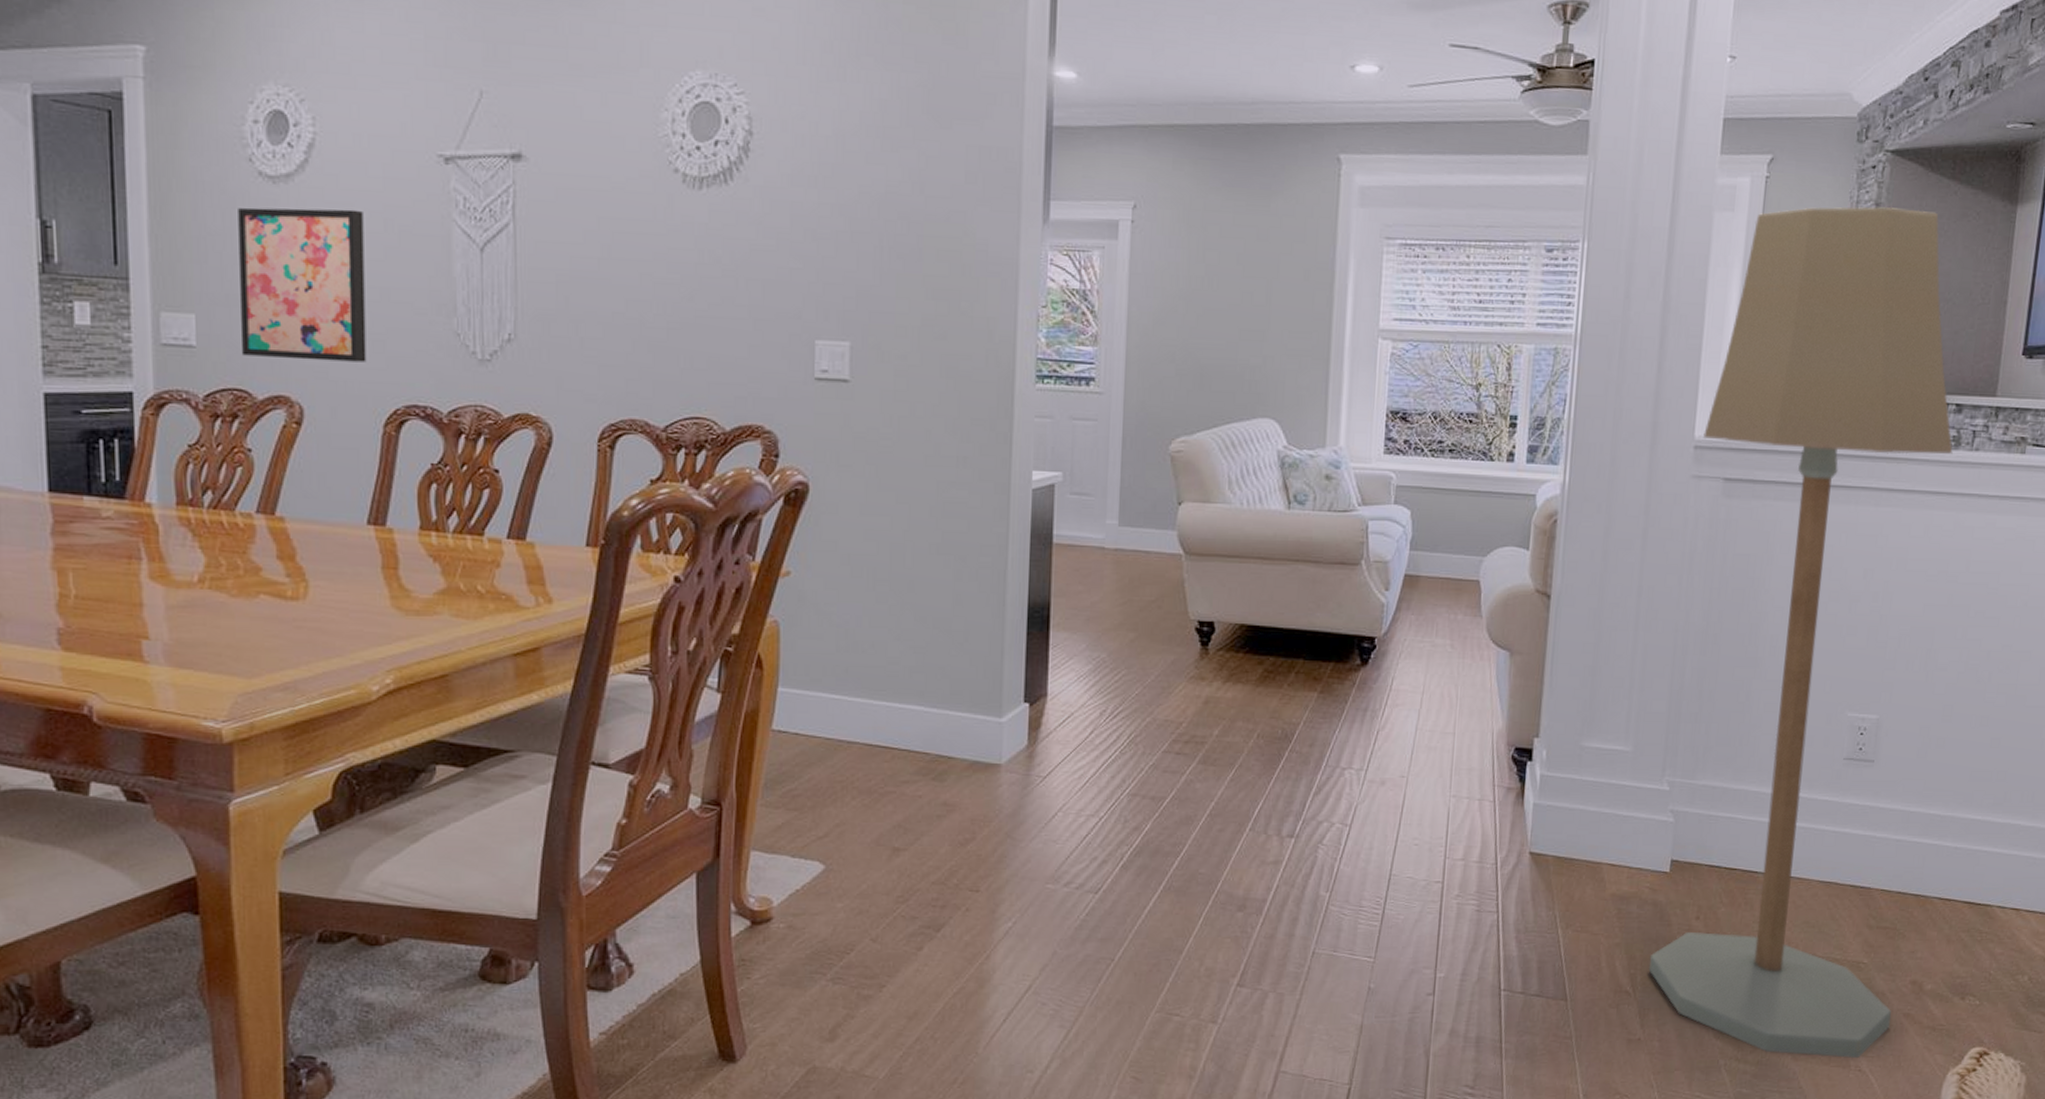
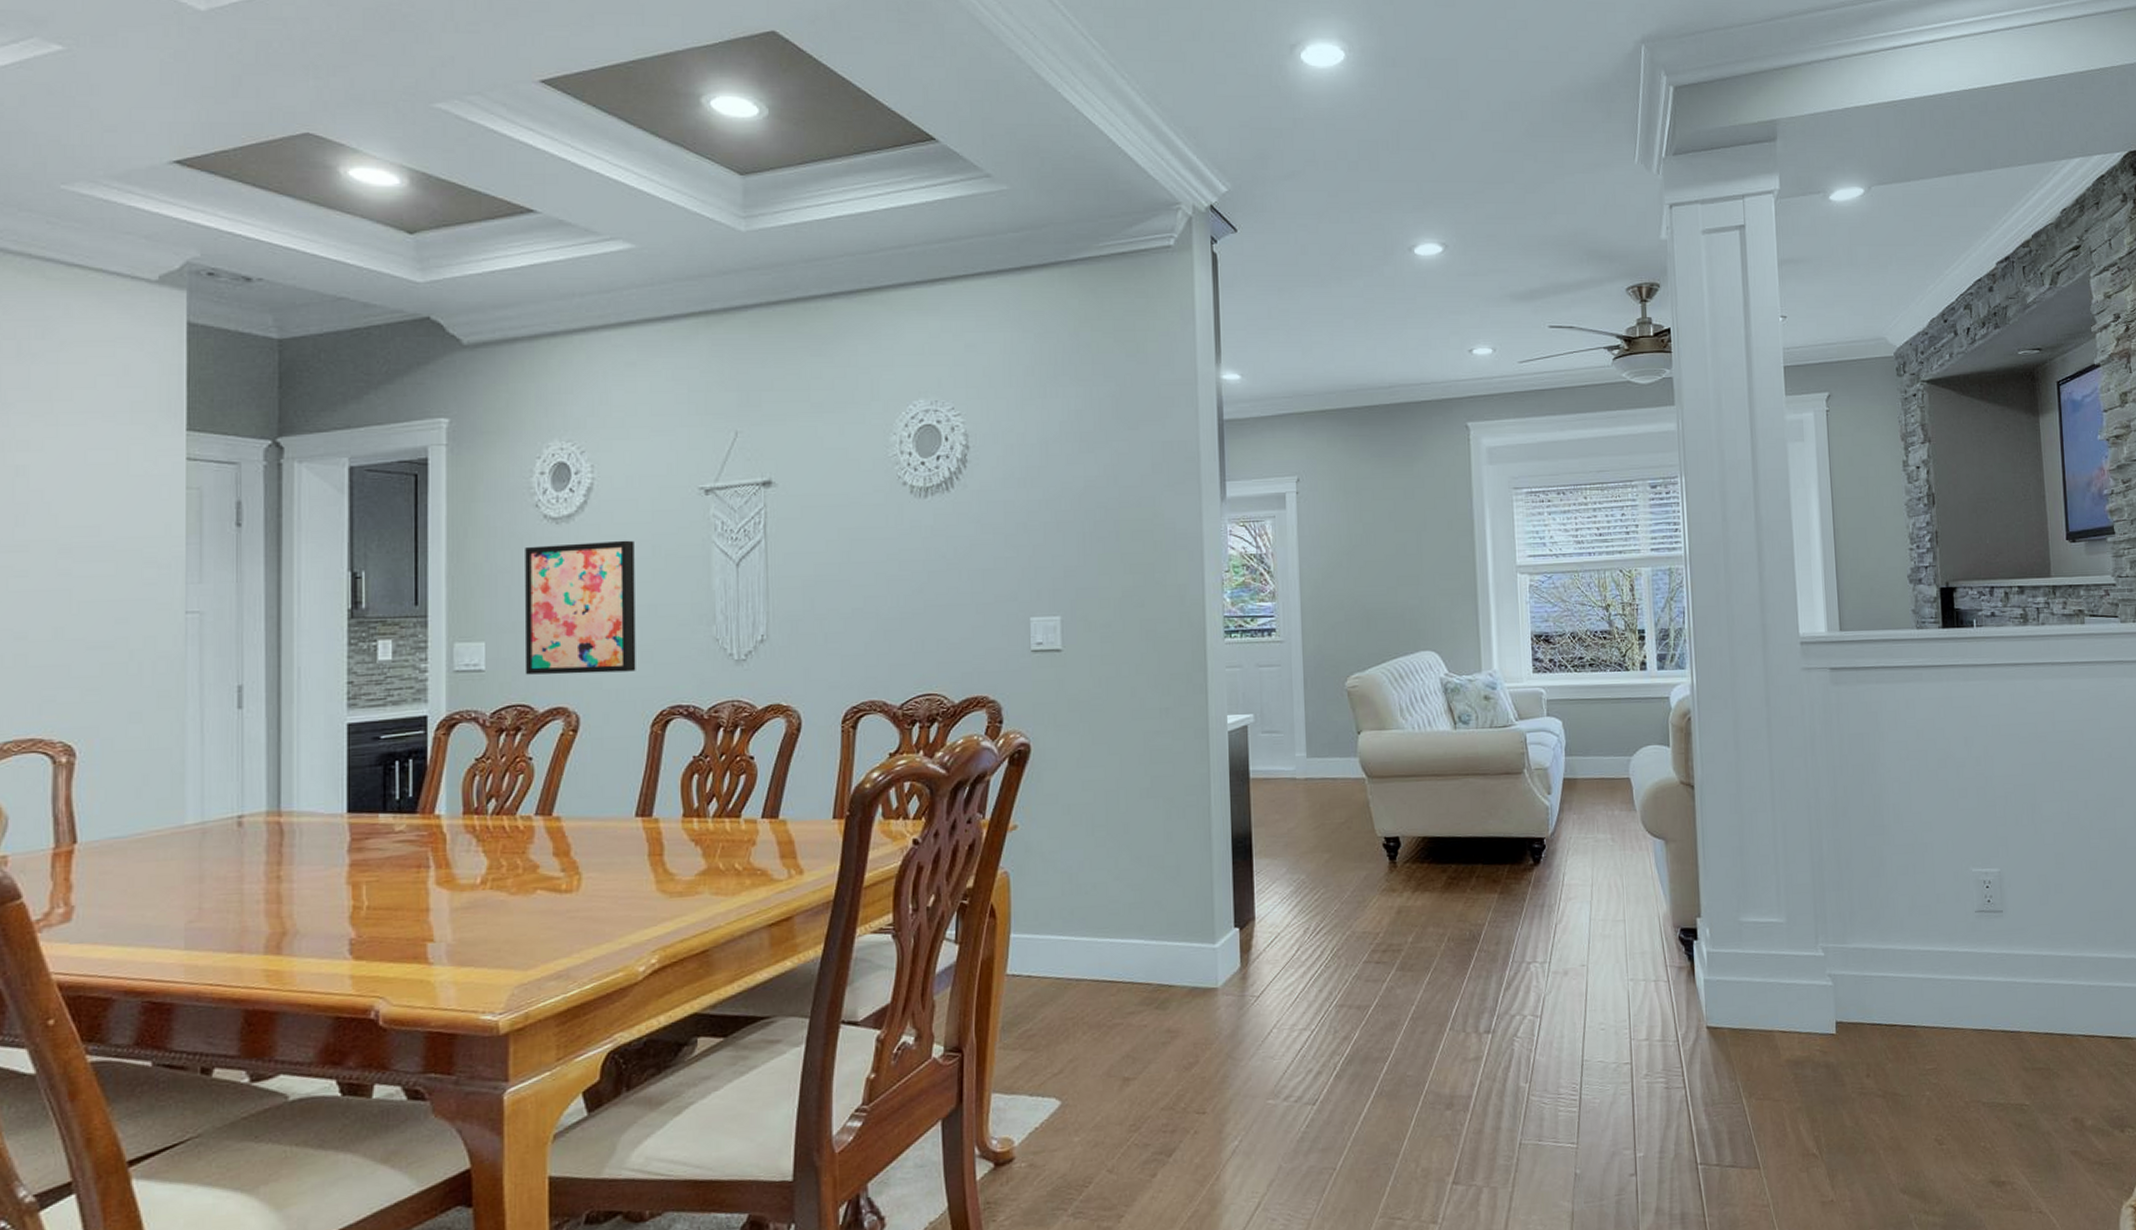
floor lamp: present [1648,206,1953,1059] -> none [1807,427,2060,1203]

